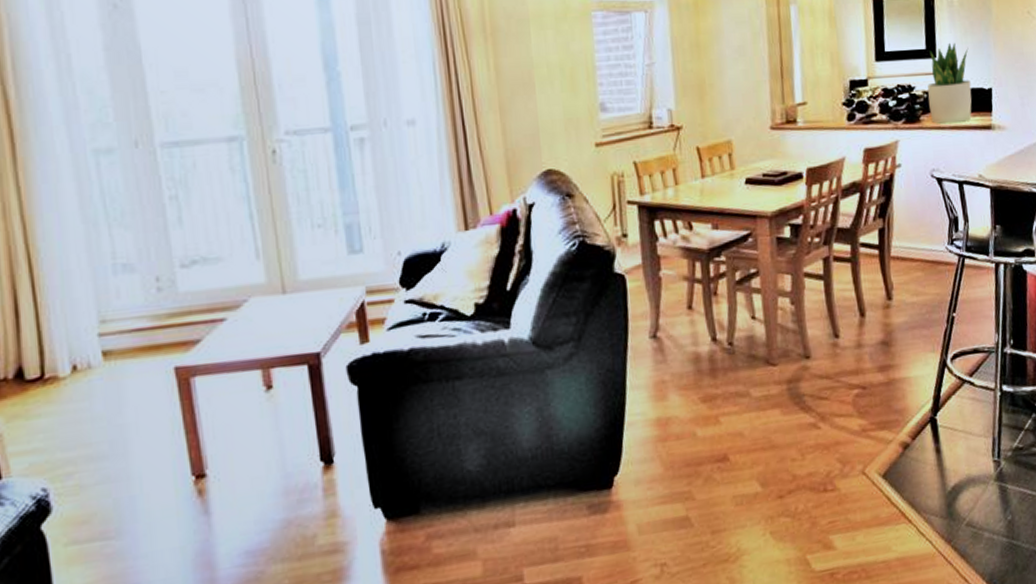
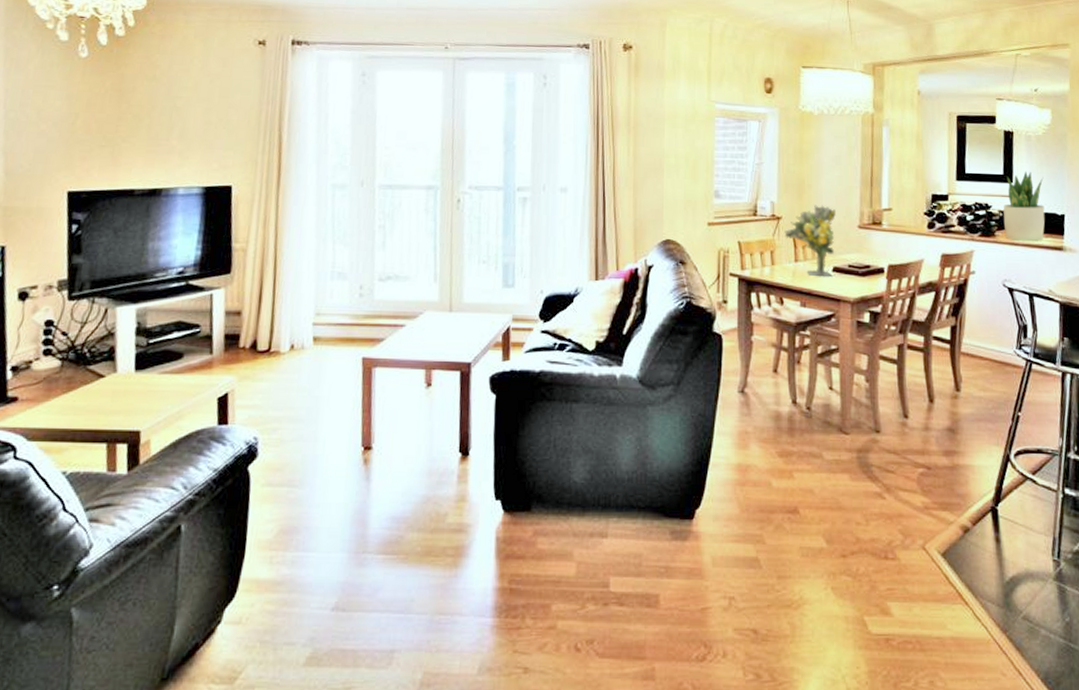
bouquet: none [686,107,746,193] -> present [784,205,836,277]

